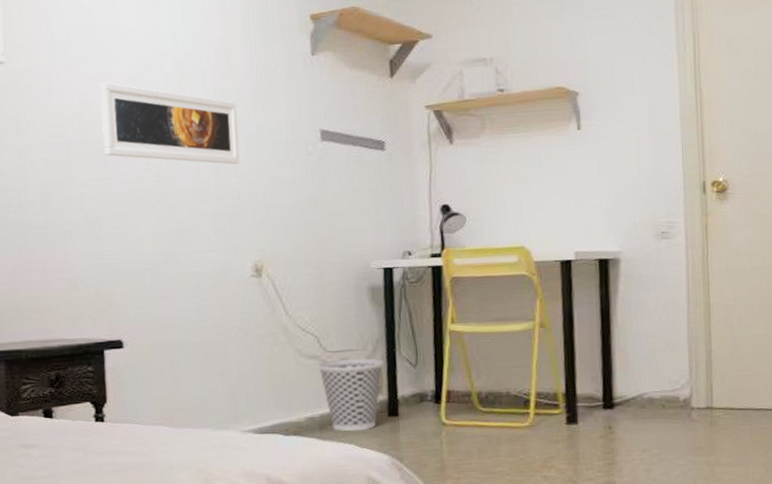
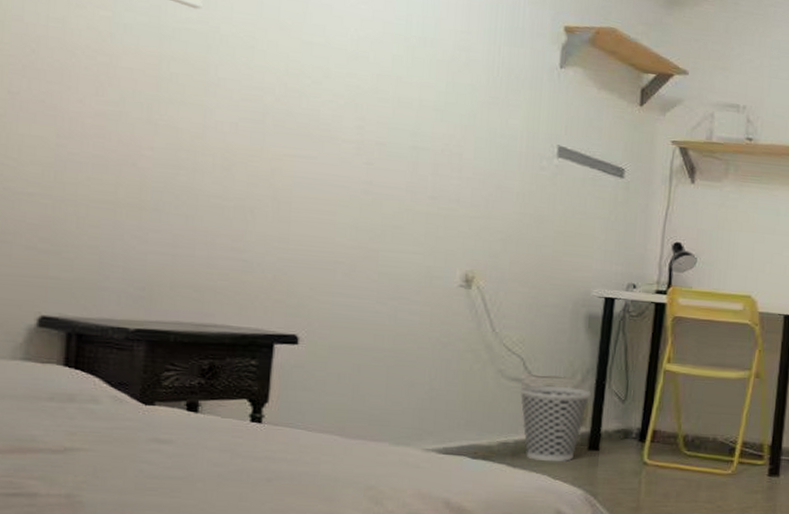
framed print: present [100,82,240,165] -> none [308,51,471,166]

